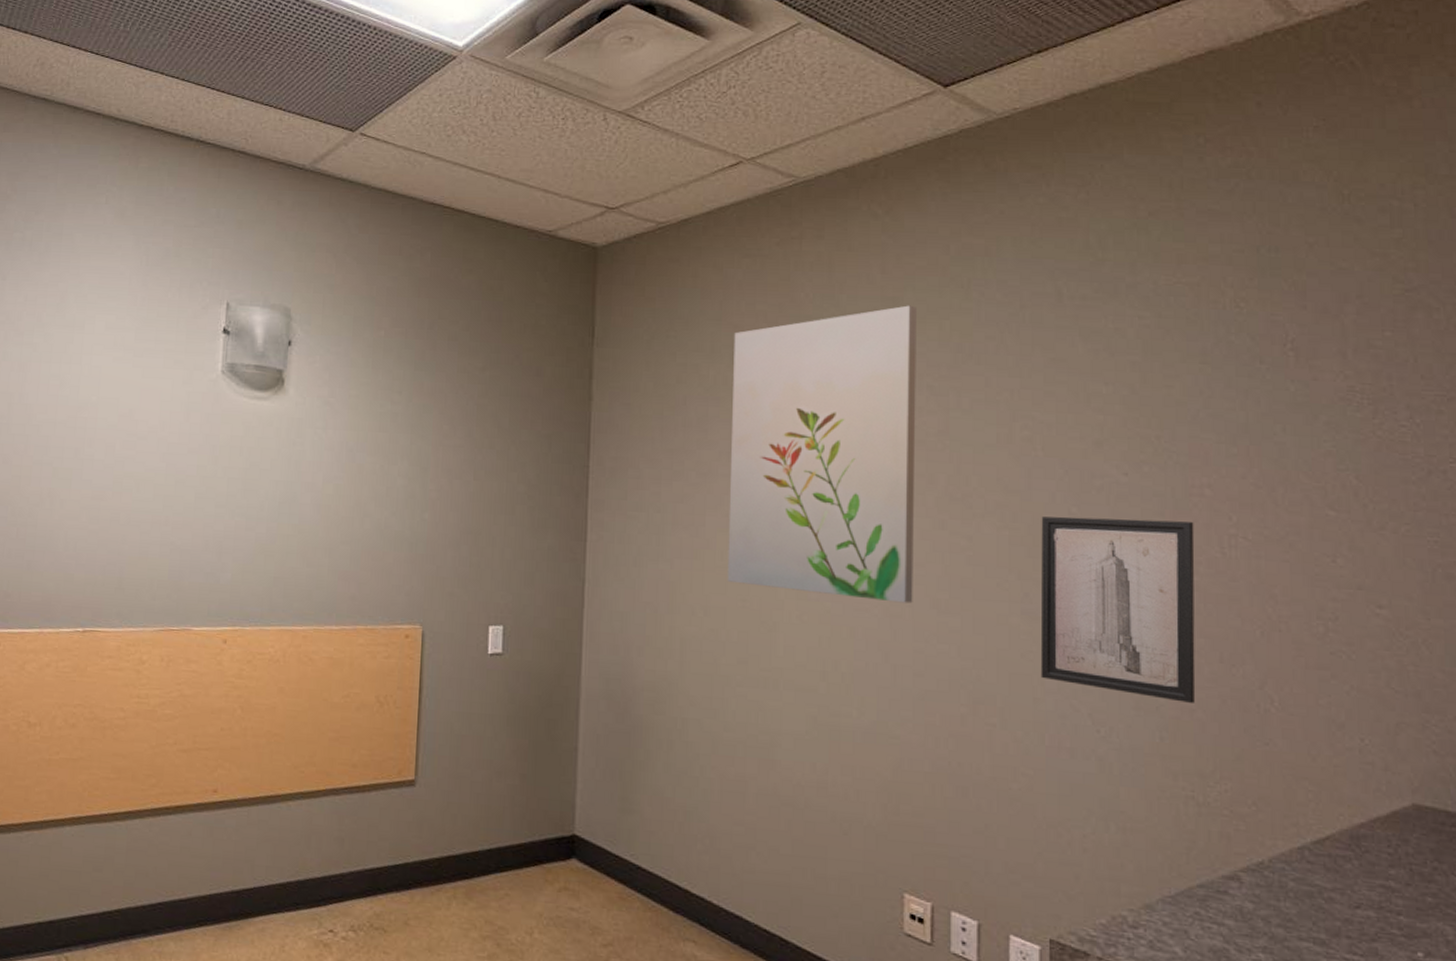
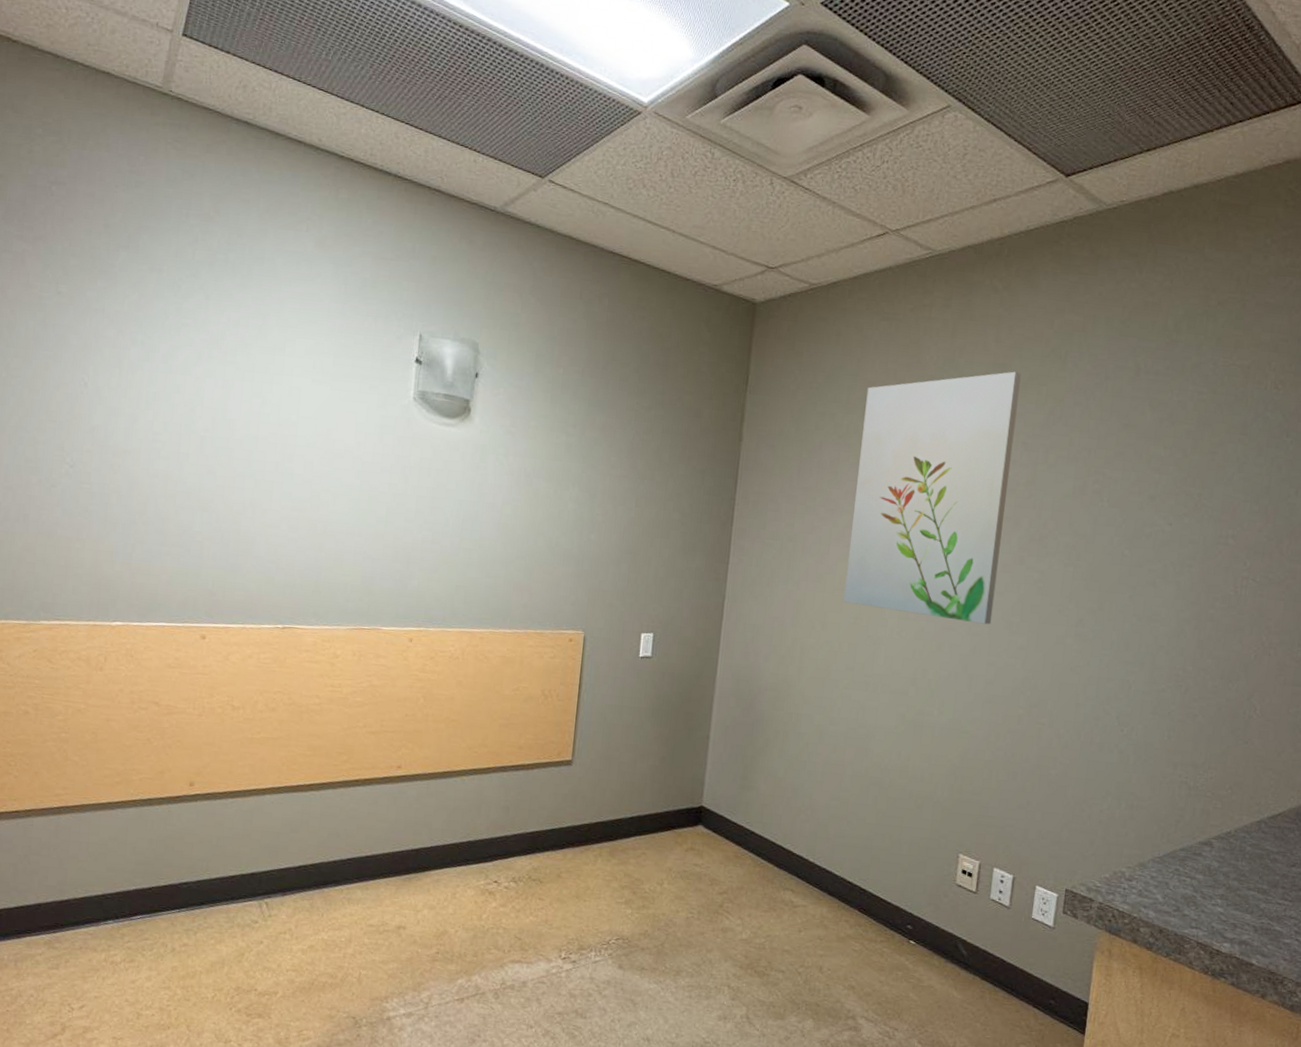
wall art: present [1040,516,1196,703] -> none [1084,557,1217,710]

